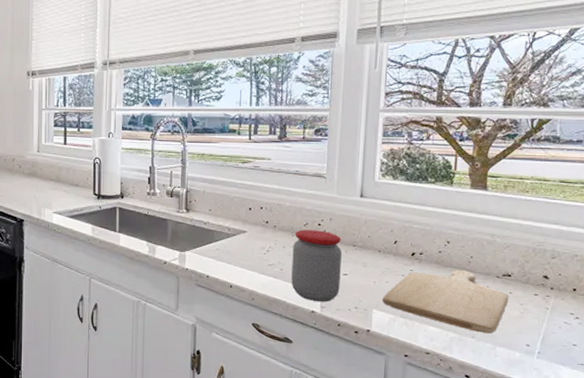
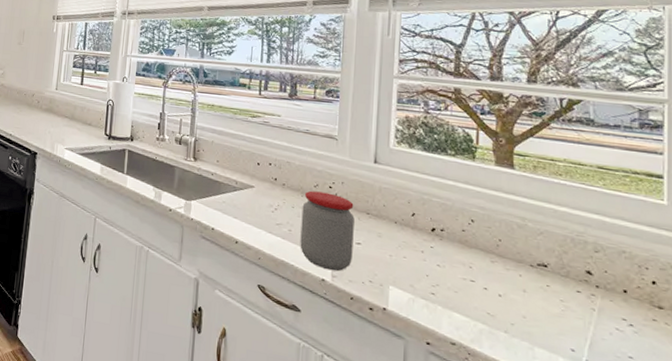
chopping board: present [382,270,509,333] -> none [400,249,546,331]

